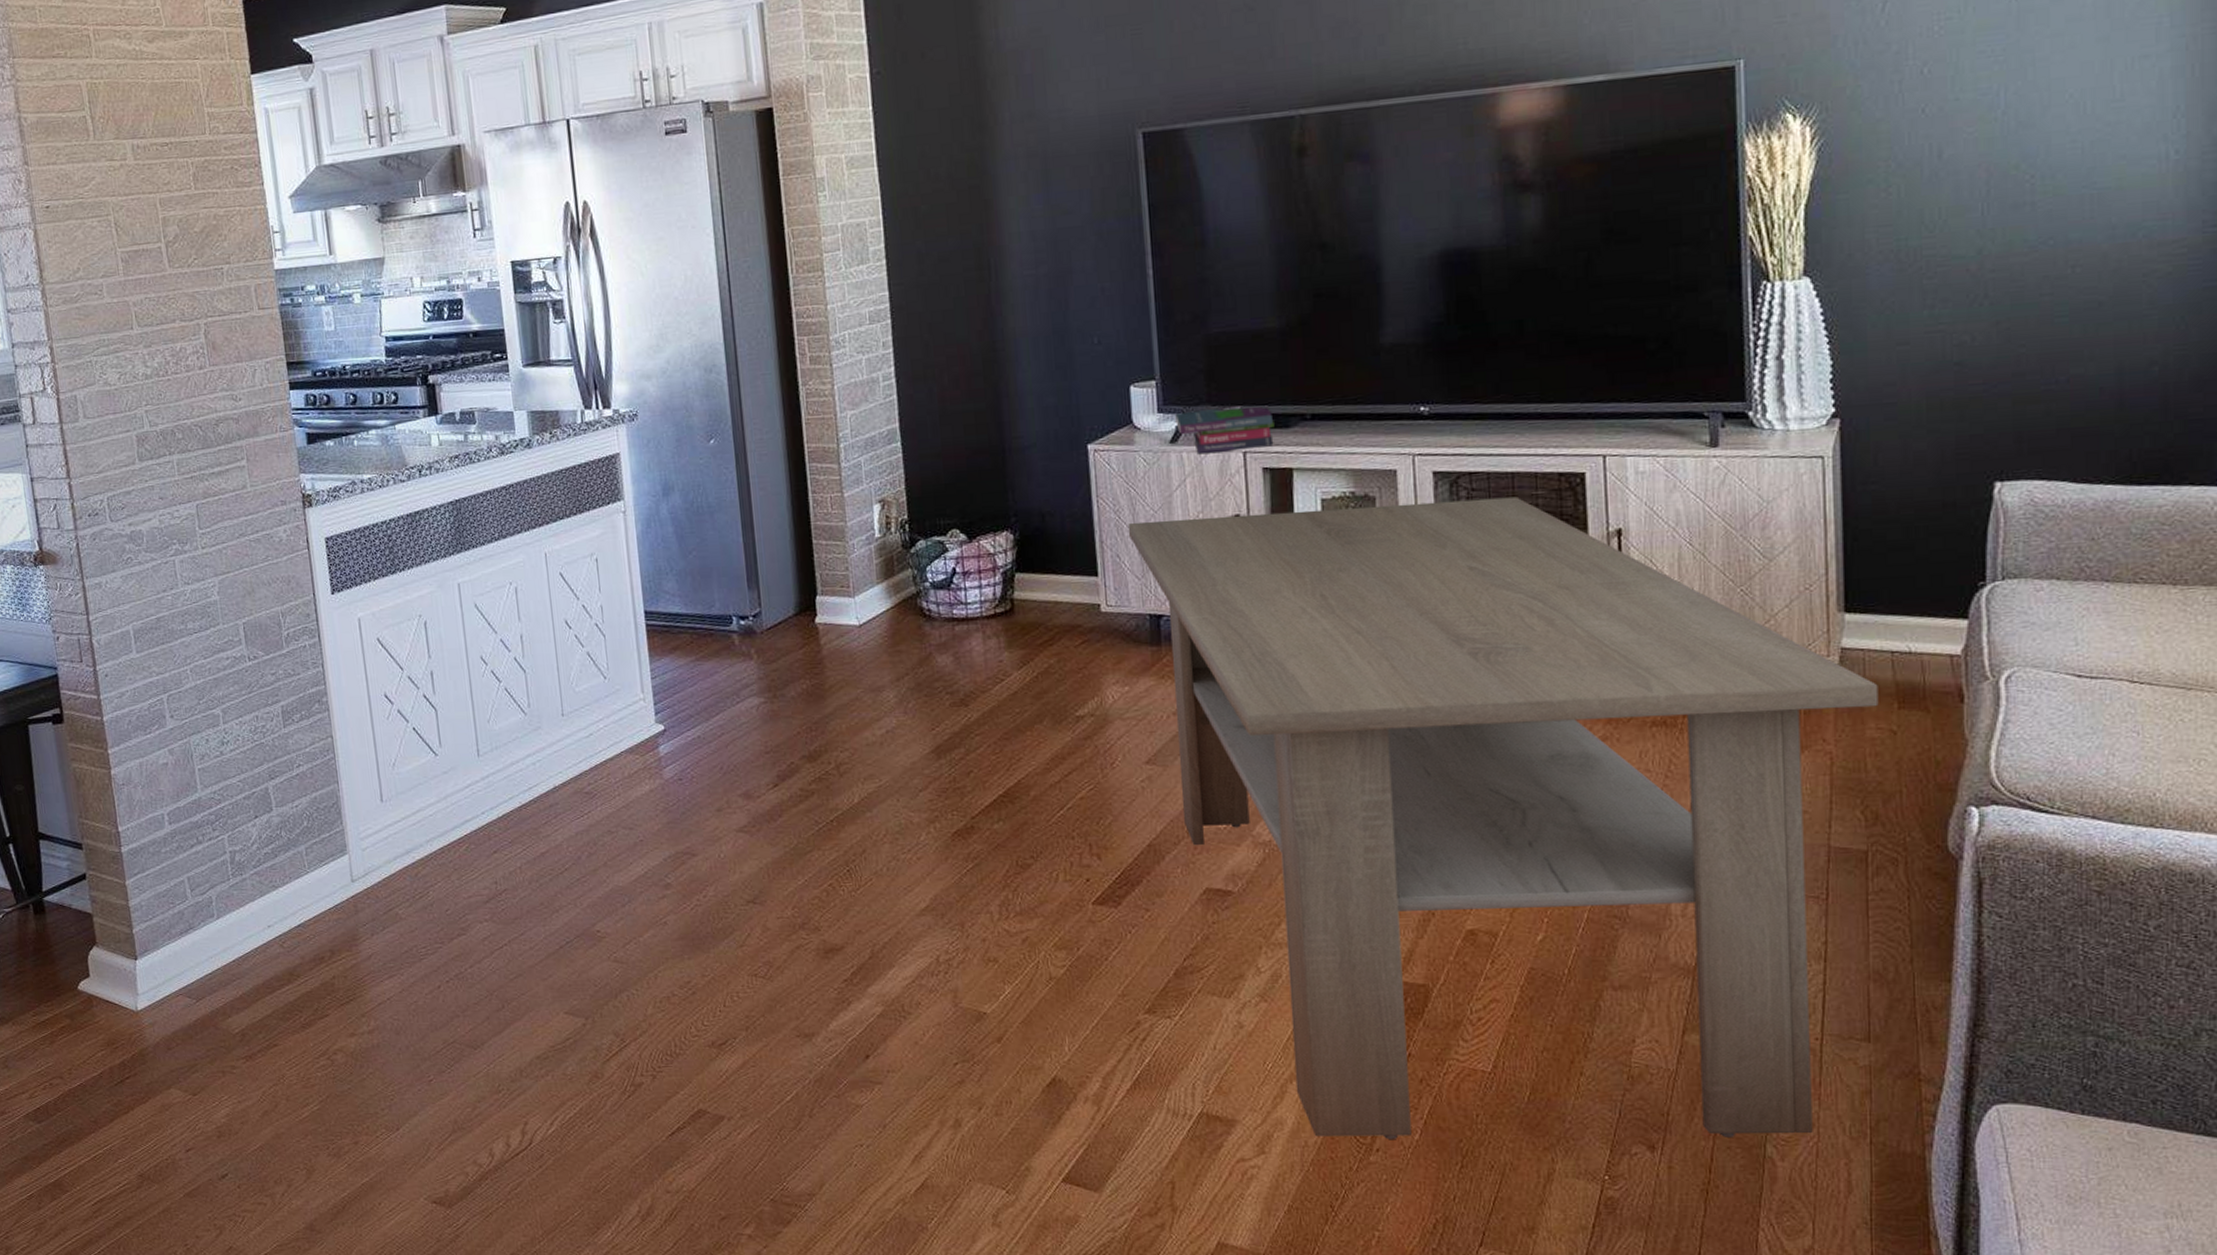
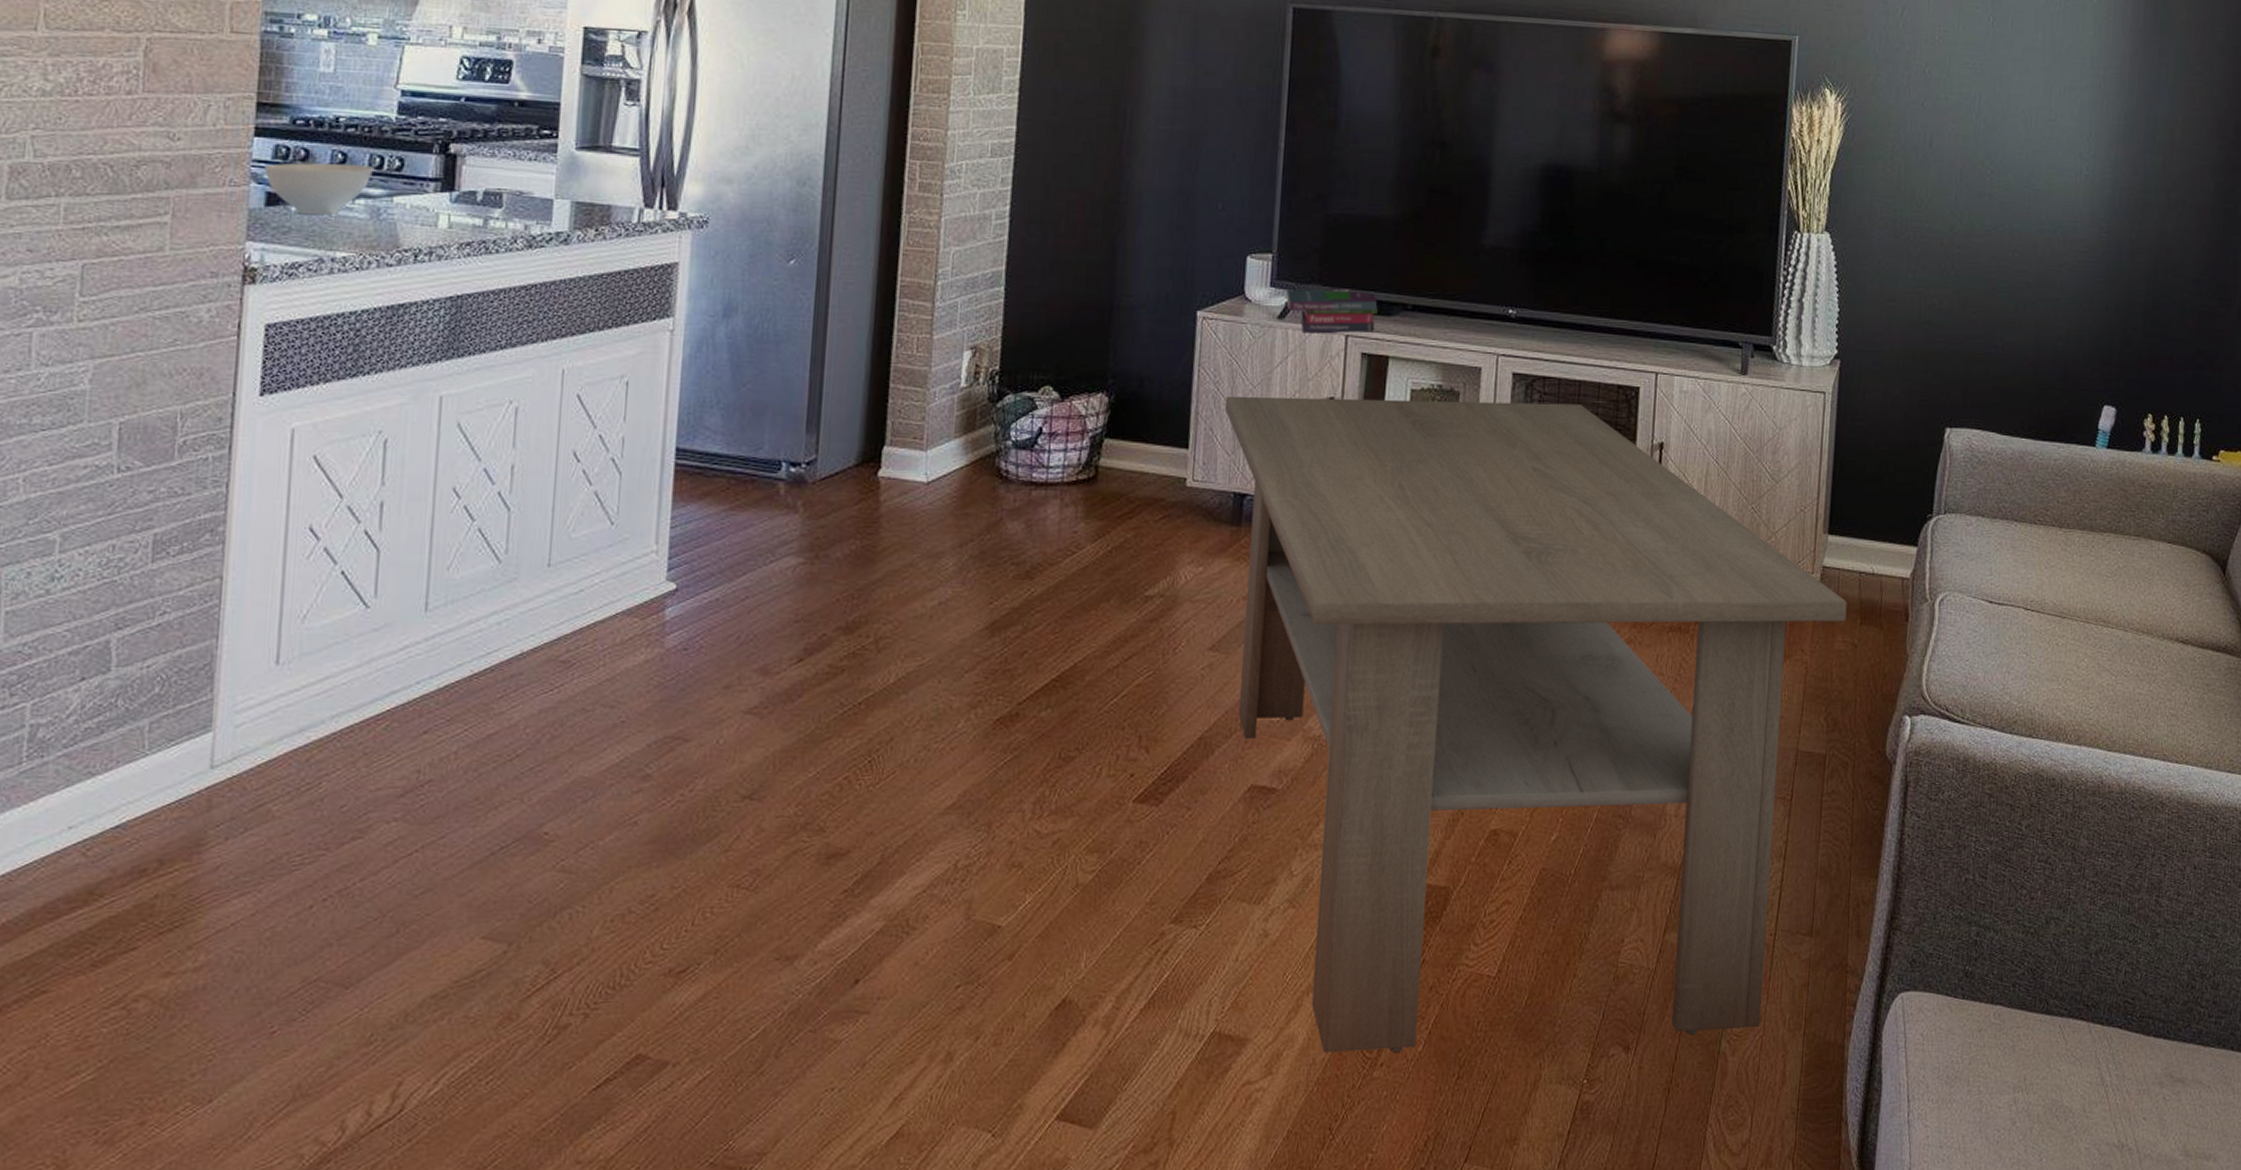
bowl: none [300,402,378,448] -> present [263,163,375,216]

